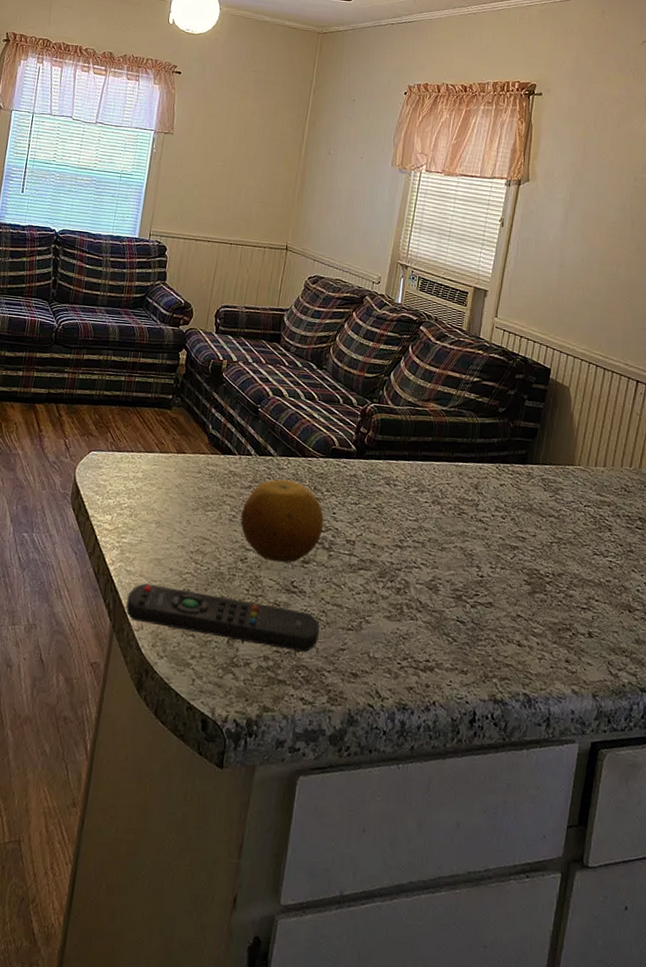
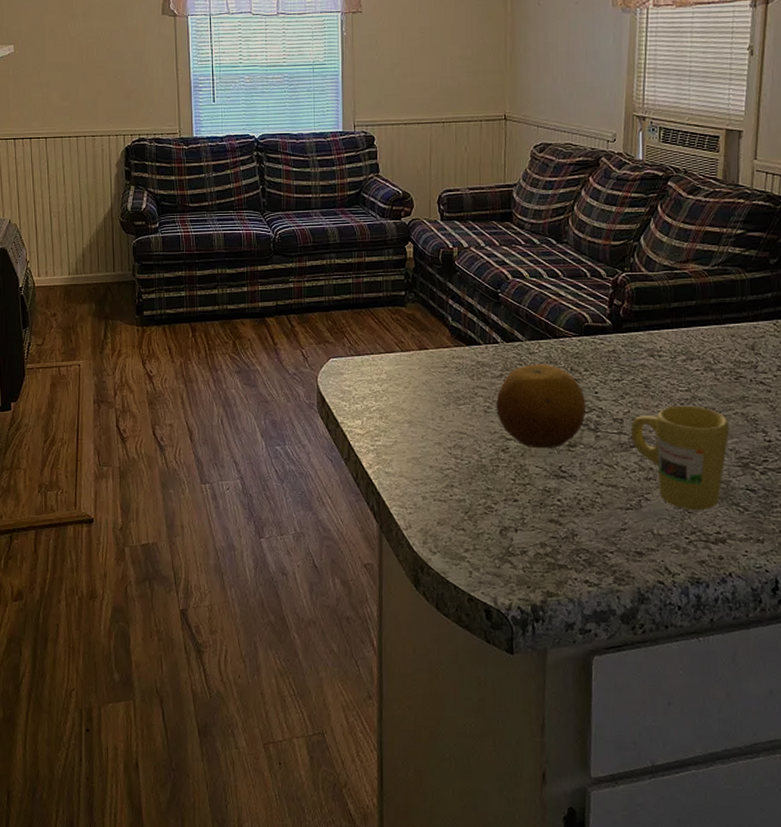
remote control: present [126,583,320,653] -> none [391,483,596,536]
mug: none [360,533,449,638] -> present [630,405,730,511]

